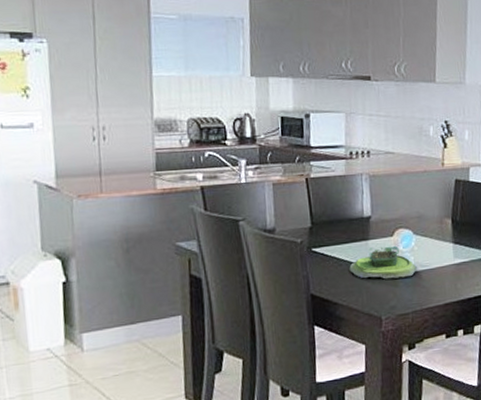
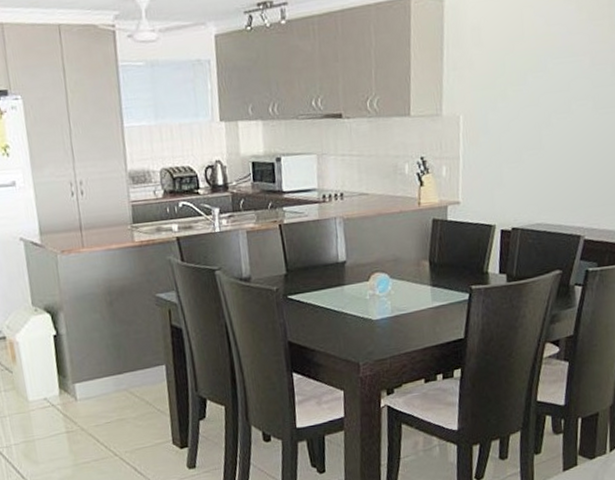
plant pot: present [349,245,418,280] -> none [325,290,395,325]

